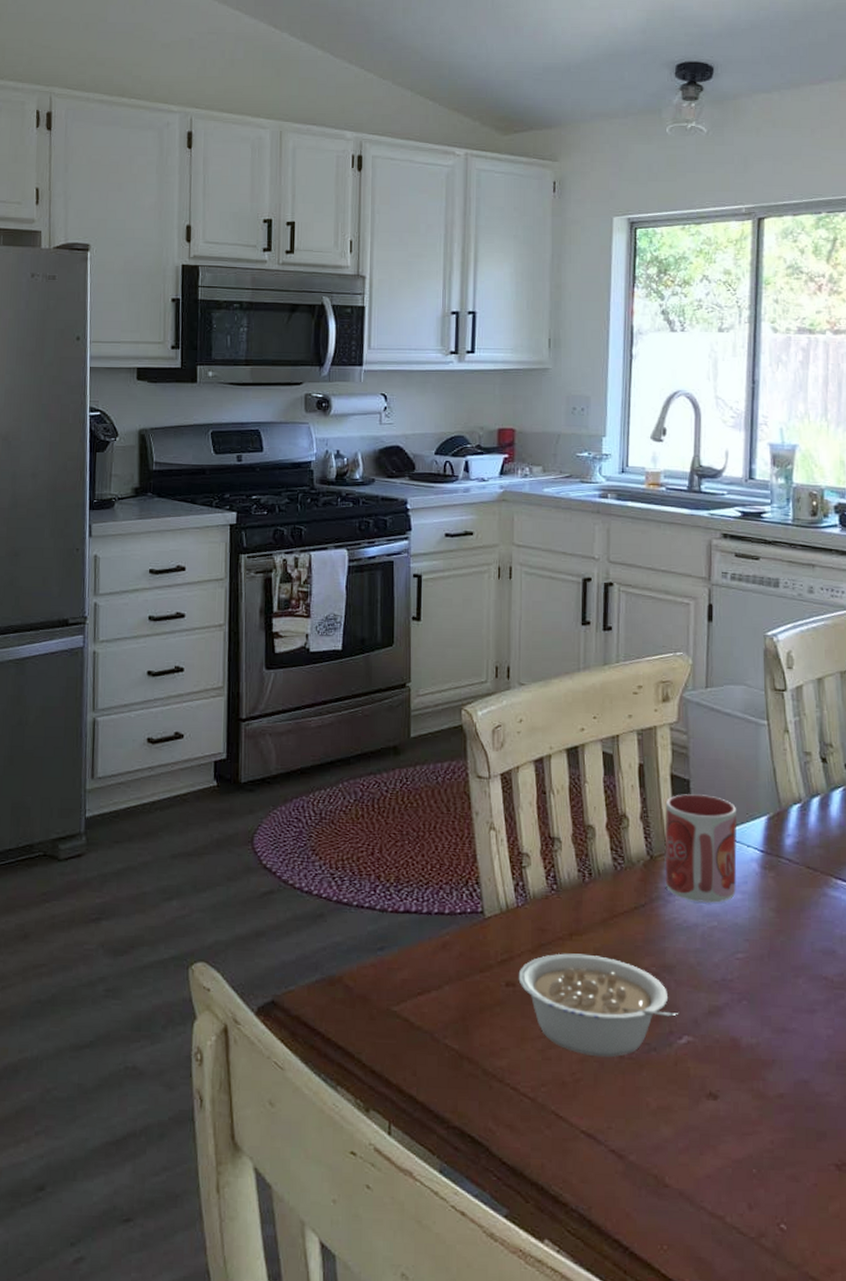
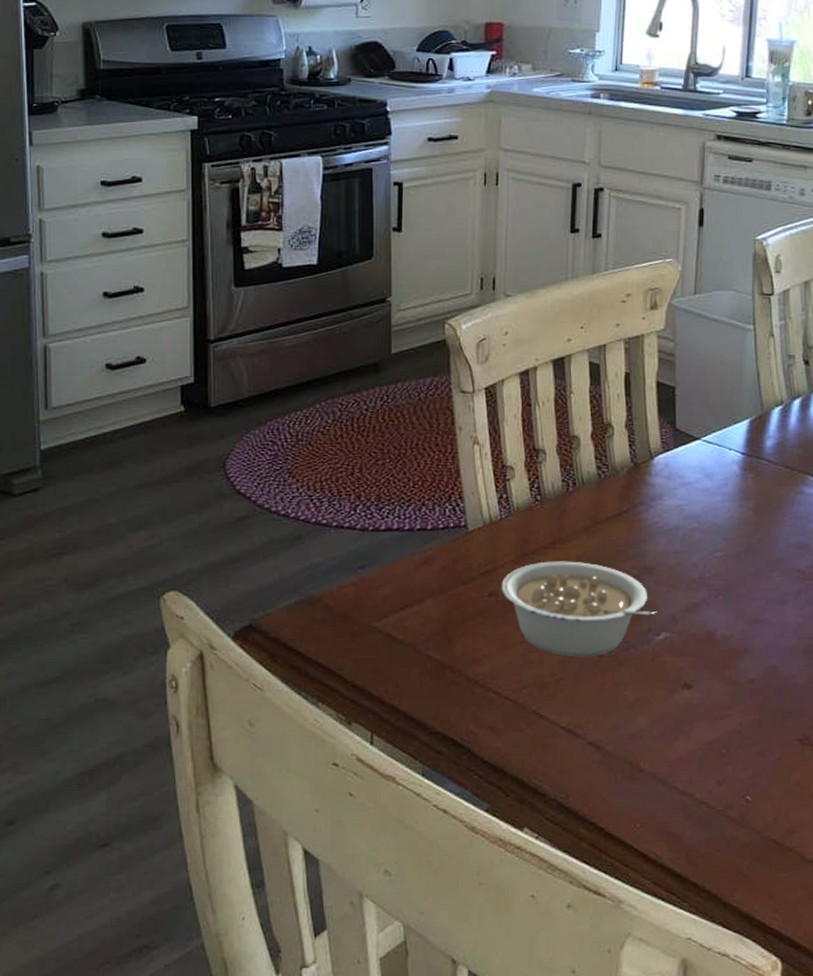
mug: present [665,794,737,903] -> none [648,401,721,506]

